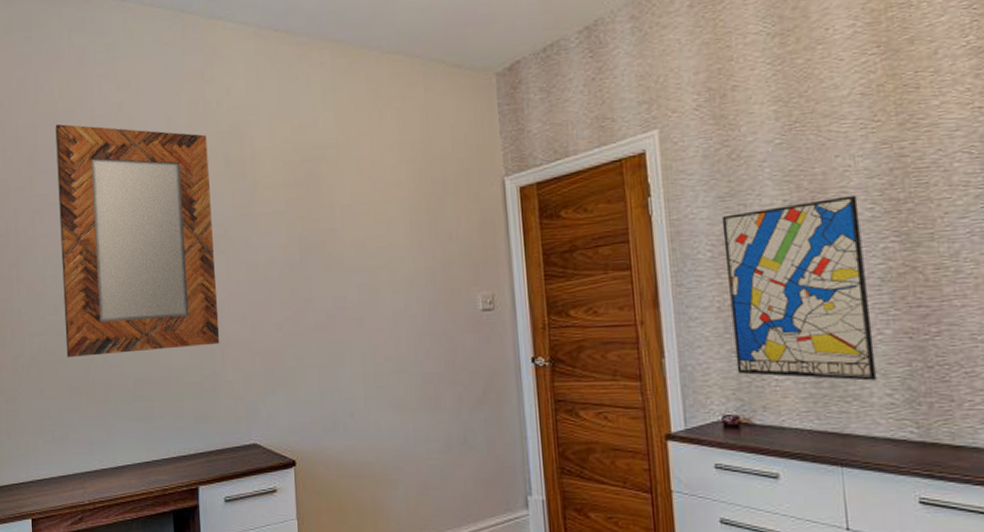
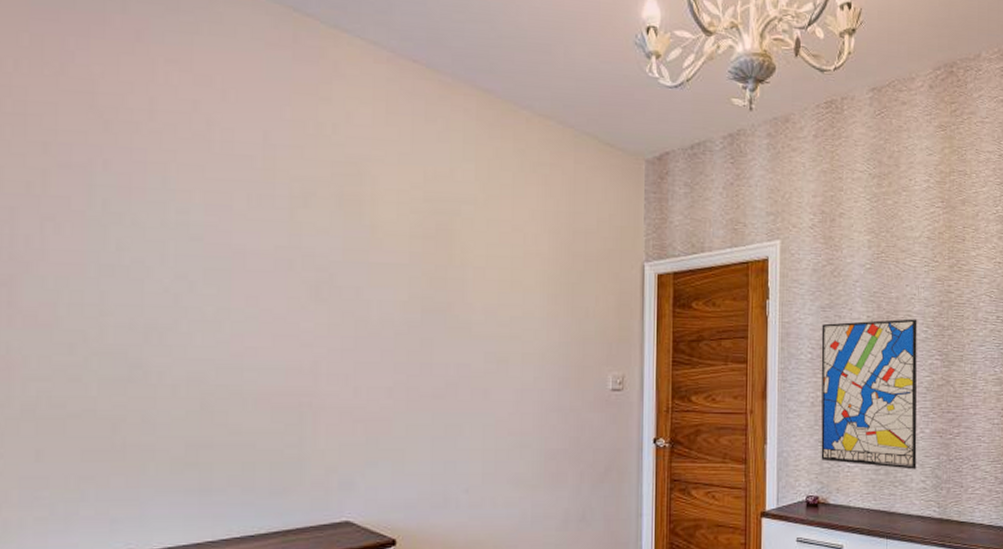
home mirror: present [55,124,220,357] -> none [84,108,316,411]

